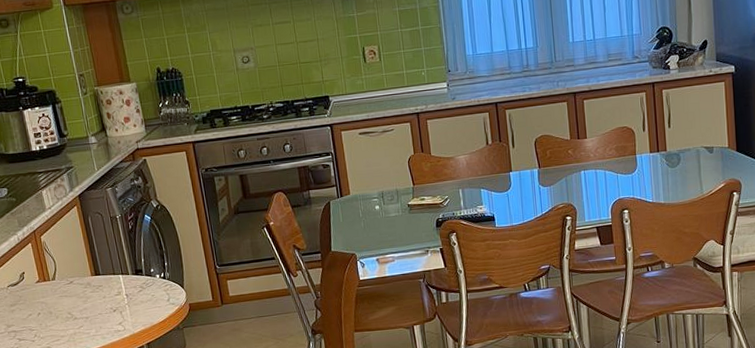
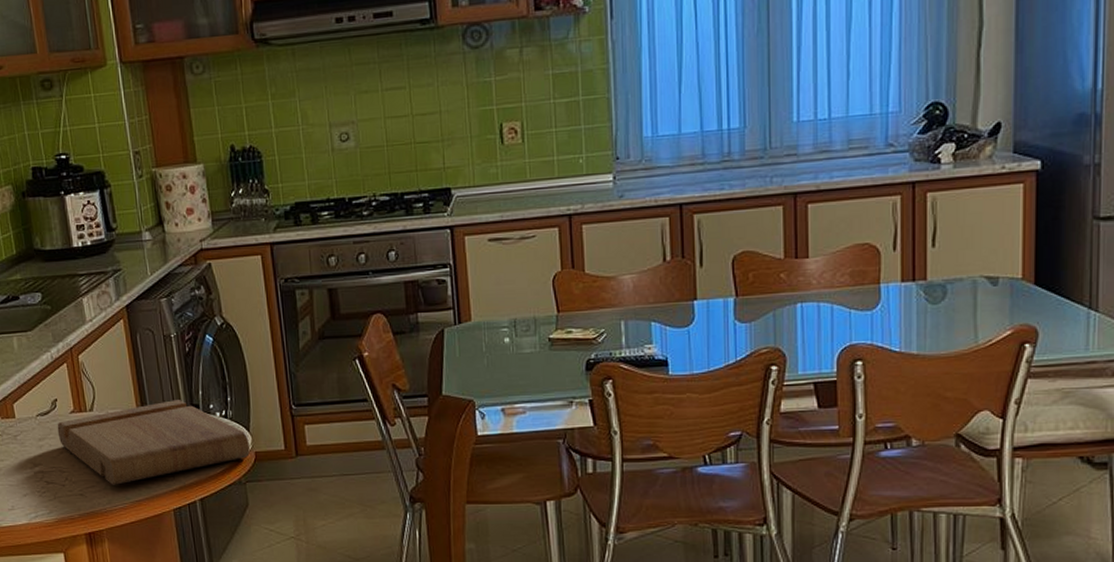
cutting board: none [25,267,185,338] -> present [57,400,250,485]

